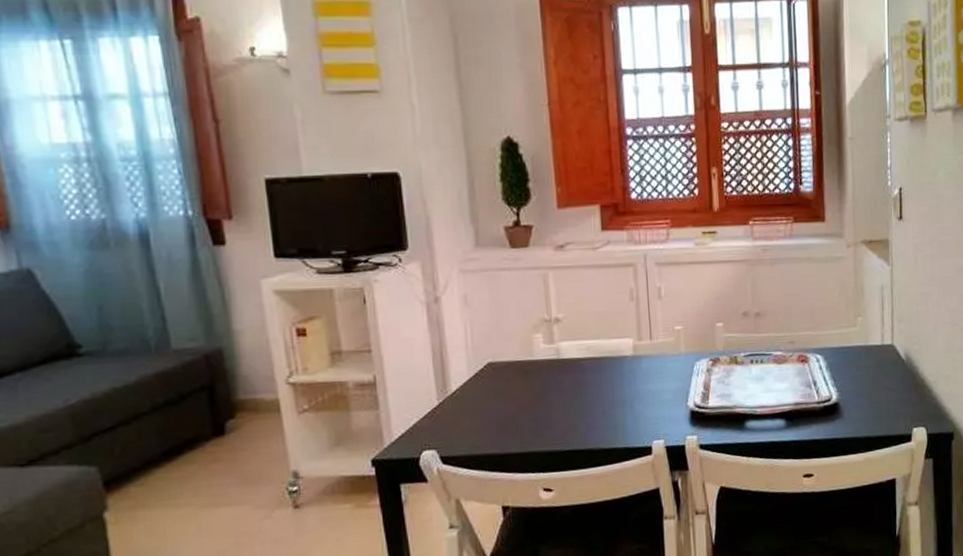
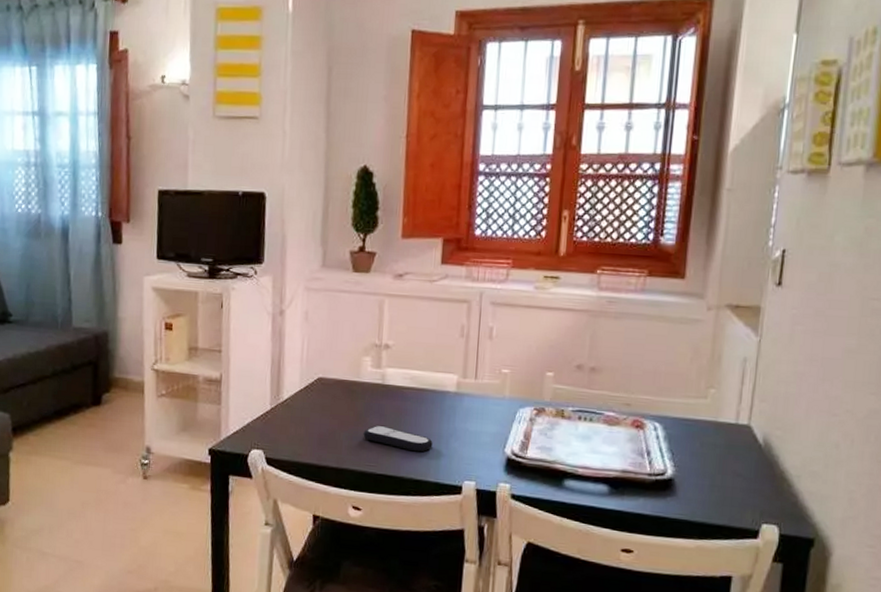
remote control: none [544,400,617,422] -> present [363,425,433,452]

